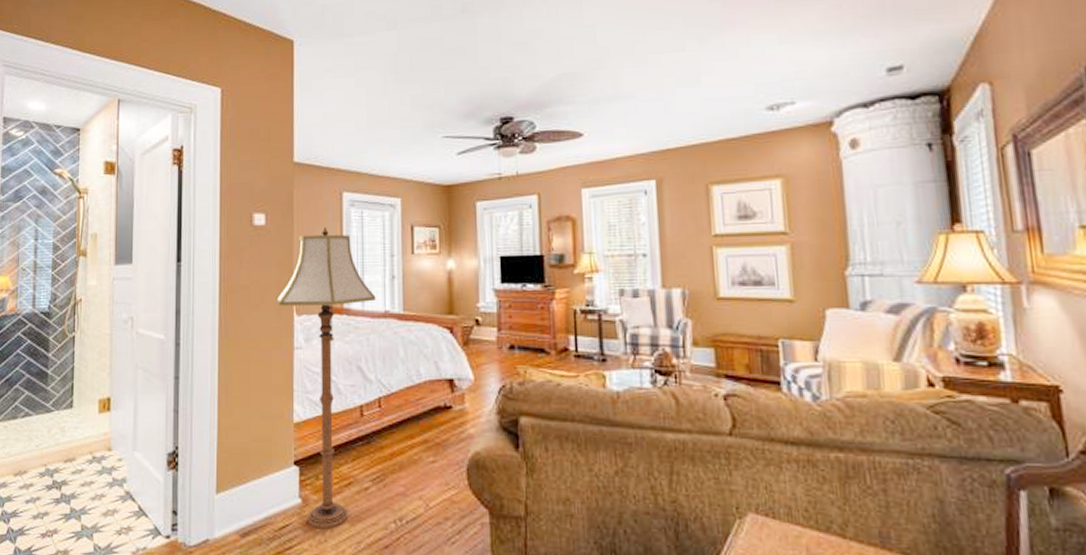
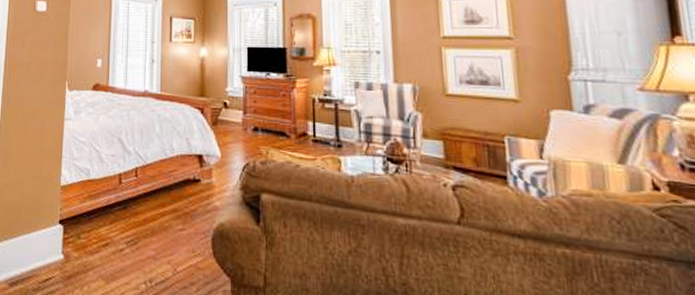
floor lamp: present [276,227,376,529] -> none [52,15,137,285]

